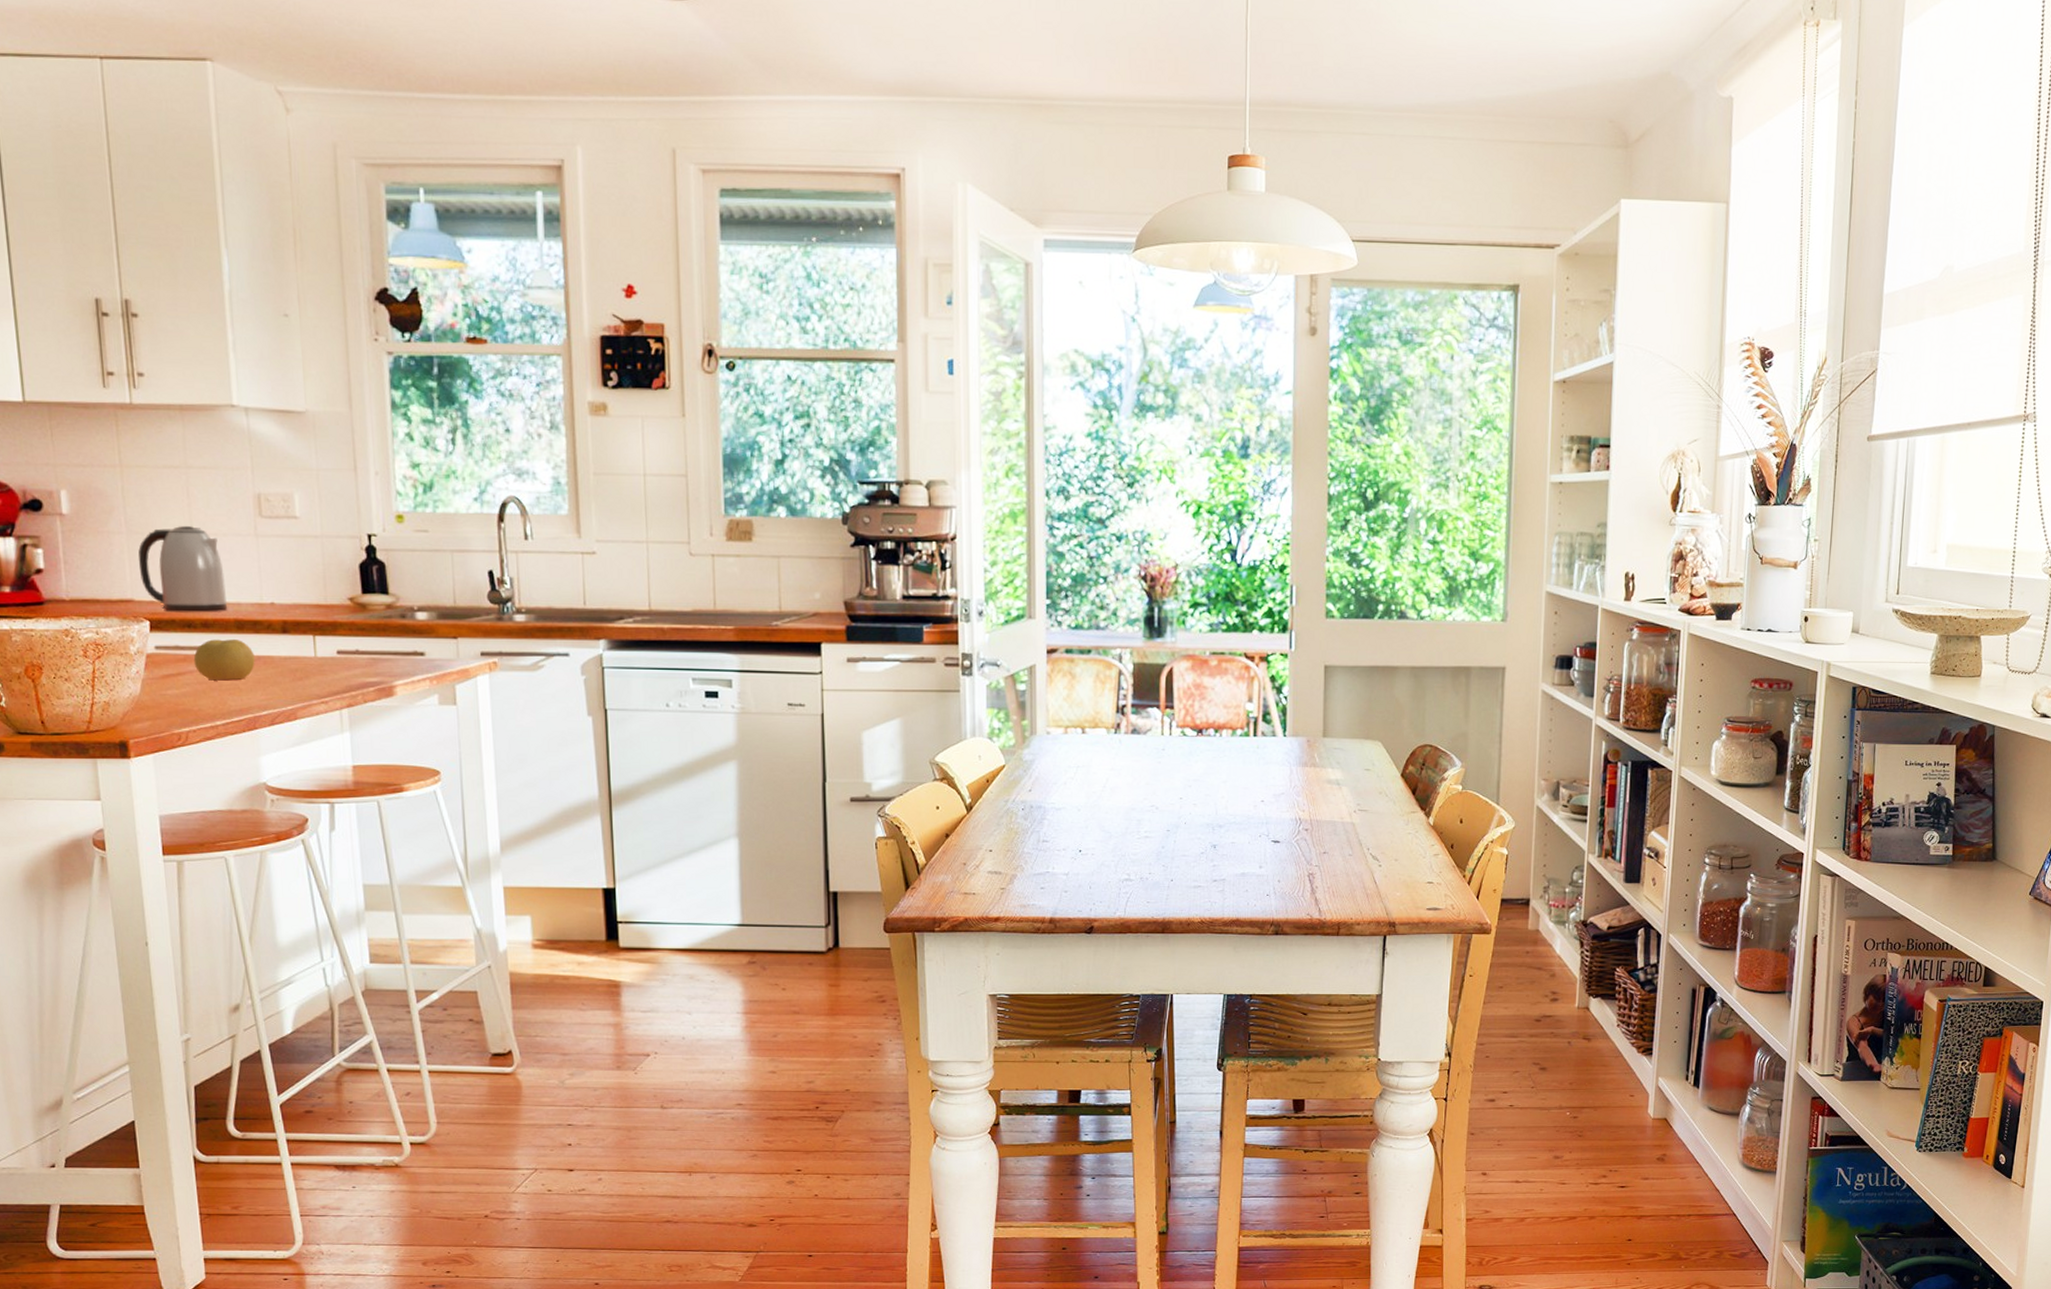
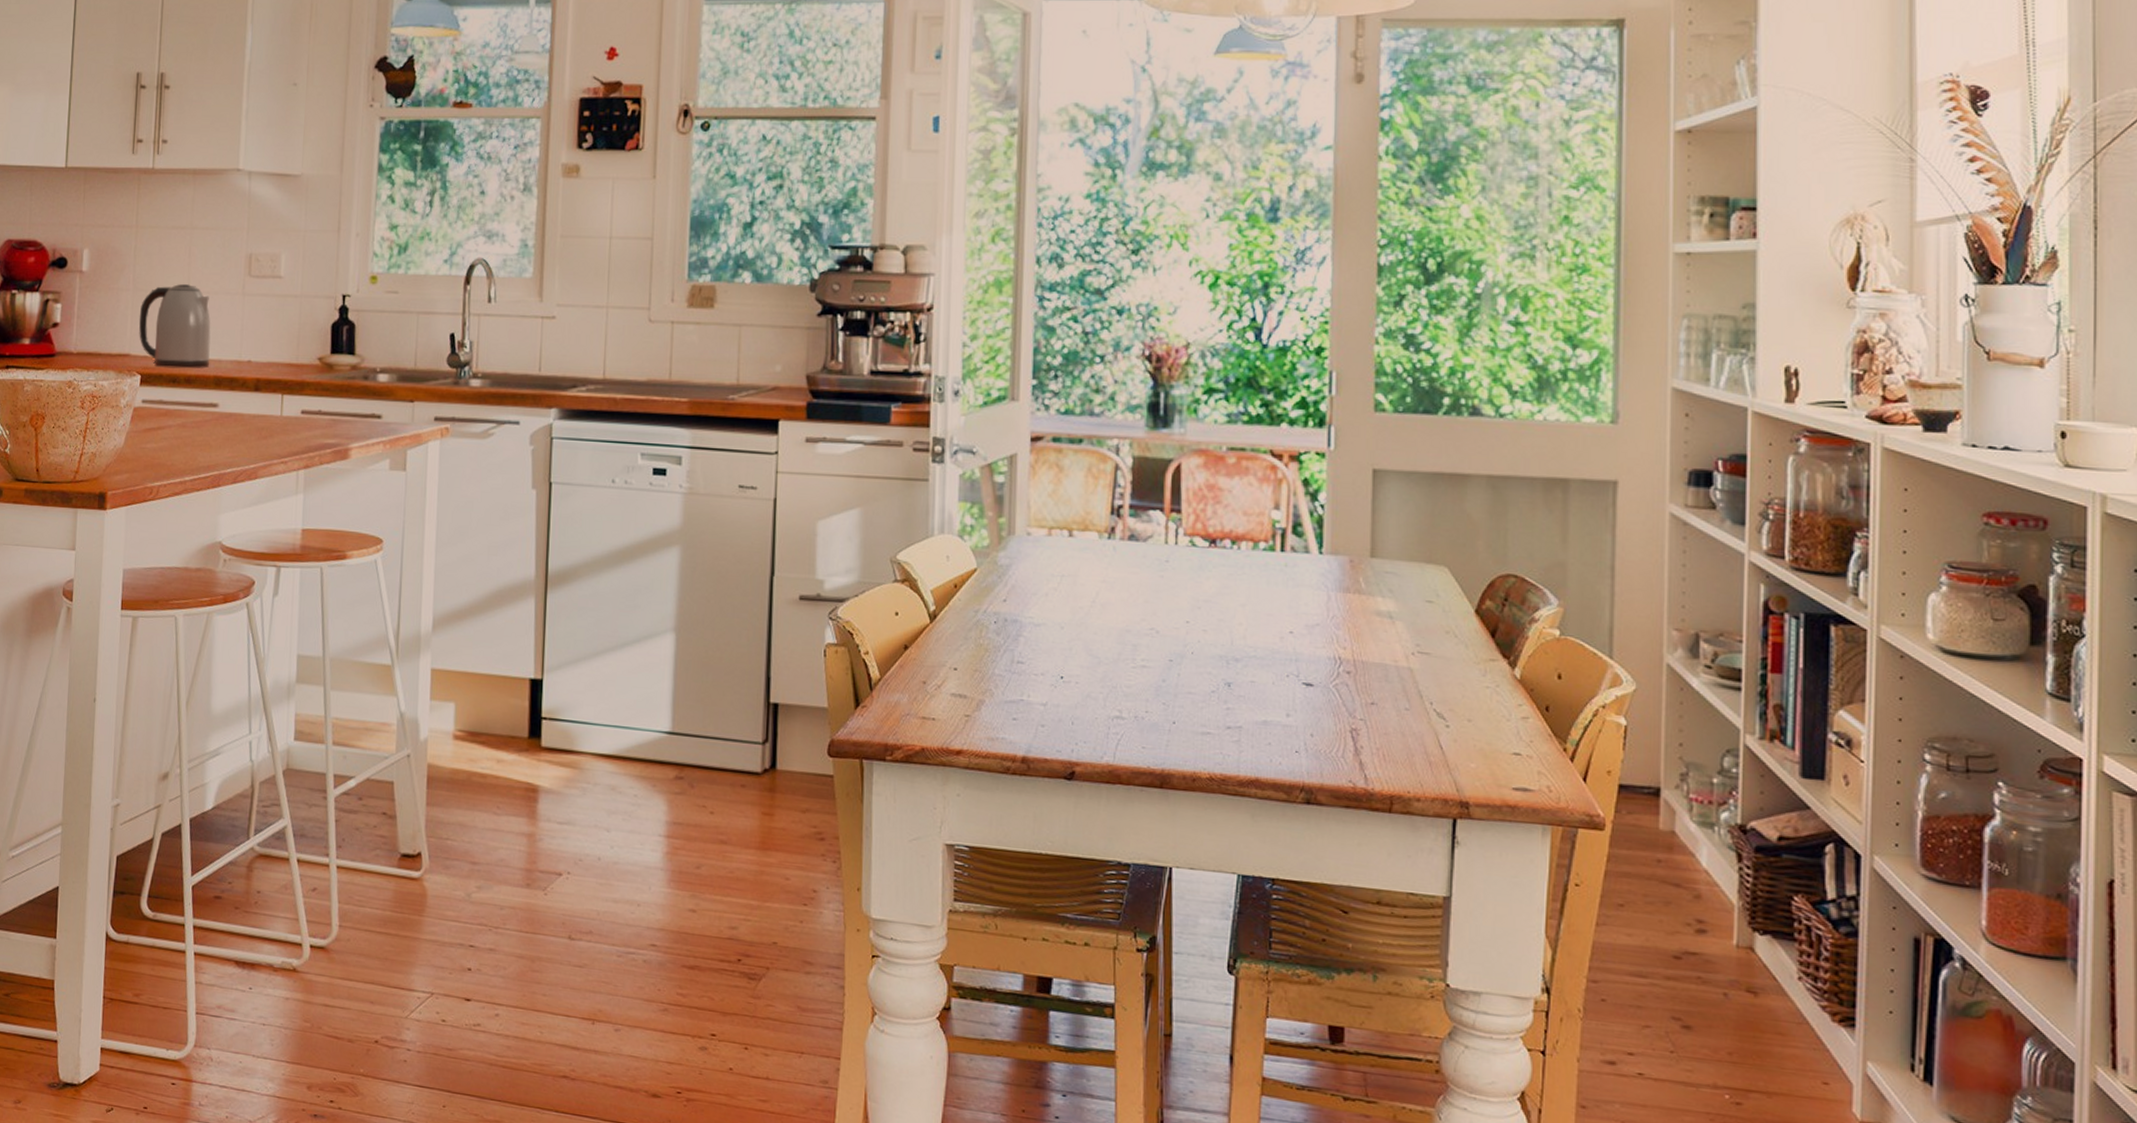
fruit: present [193,639,255,681] -> none [173,395,227,436]

